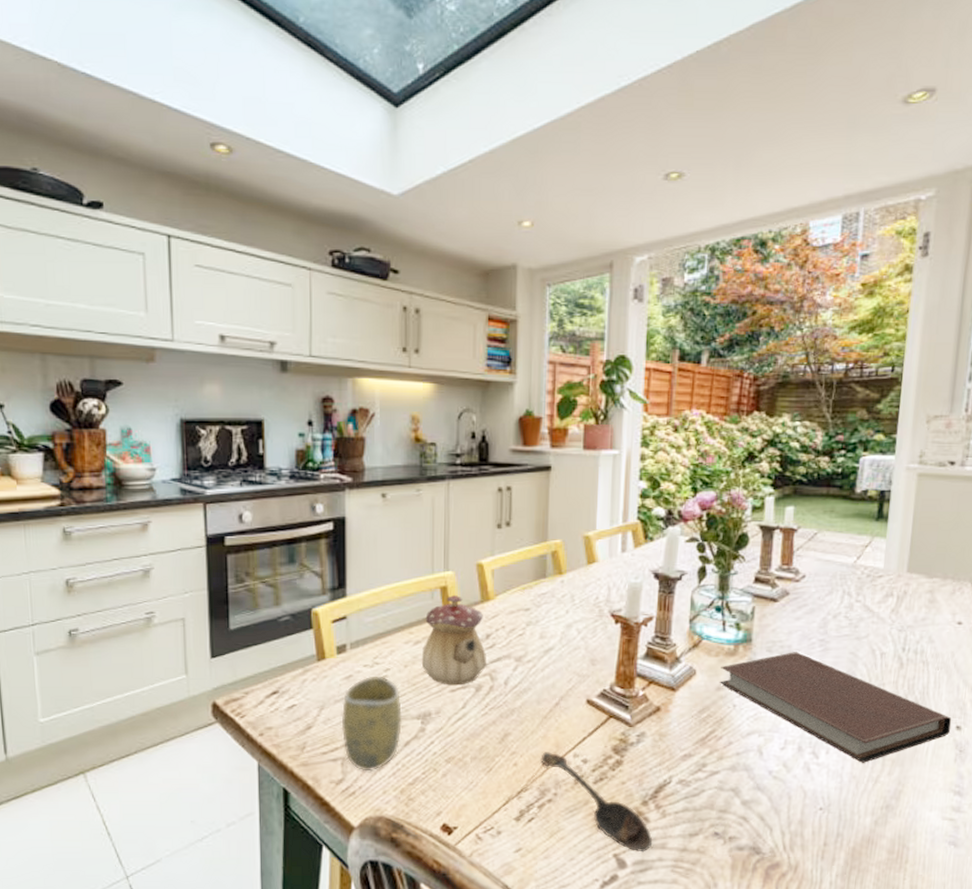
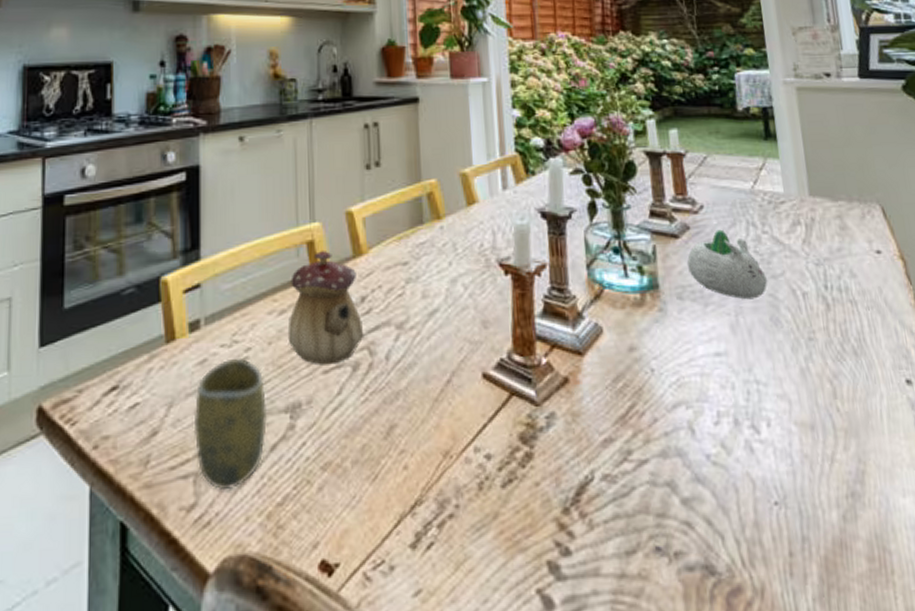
spoon: present [540,752,653,852] -> none [435,447,583,584]
notebook: present [719,652,952,763] -> none [629,297,901,436]
succulent planter: none [780,596,852,656] -> present [686,229,768,300]

